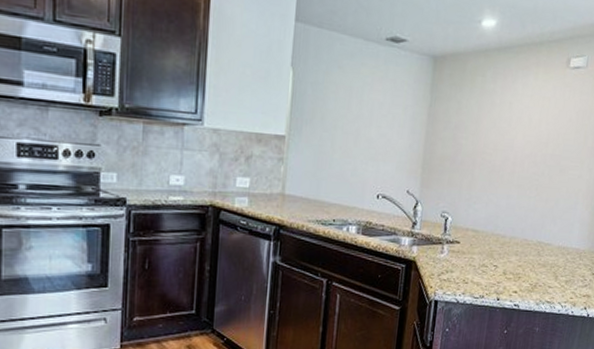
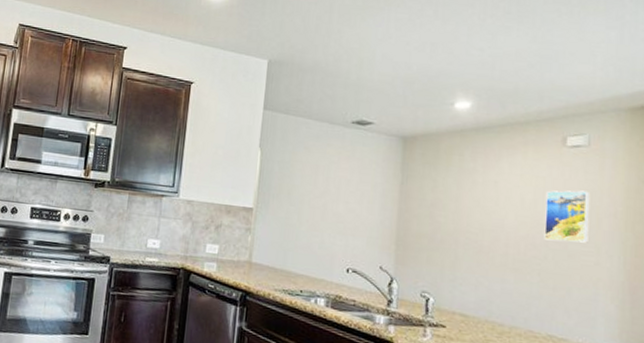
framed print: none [543,110,583,159] -> present [544,190,591,243]

